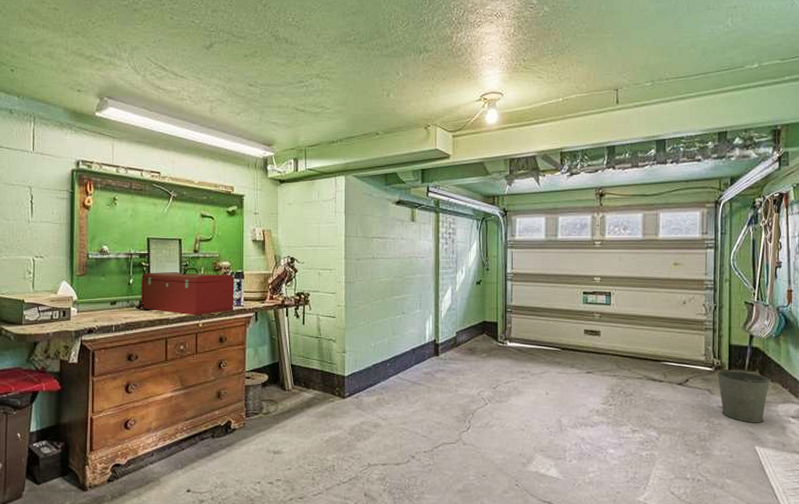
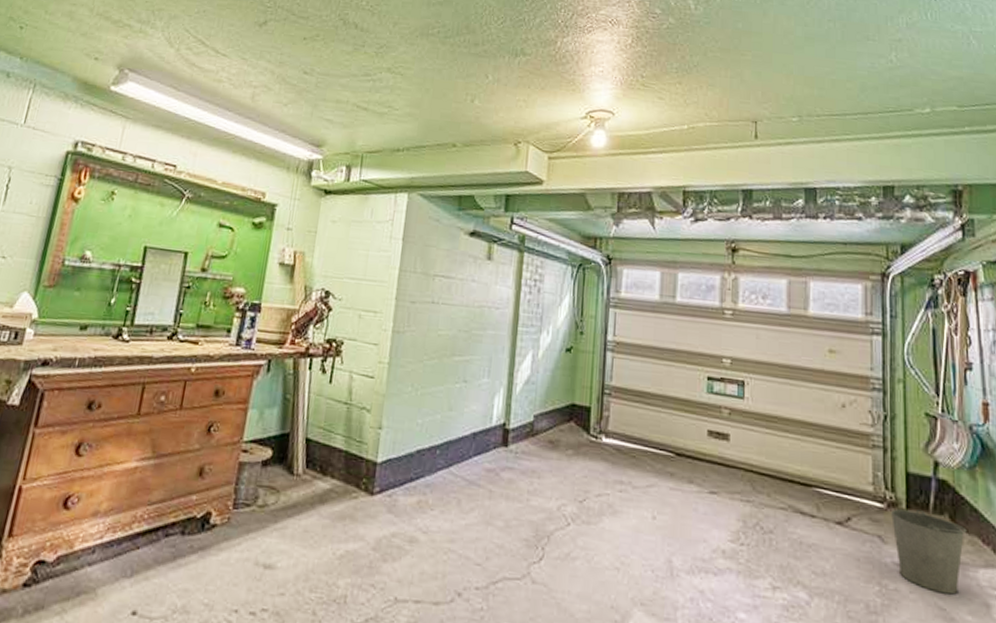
toolbox: present [142,267,233,316] -> none [119,290,247,357]

